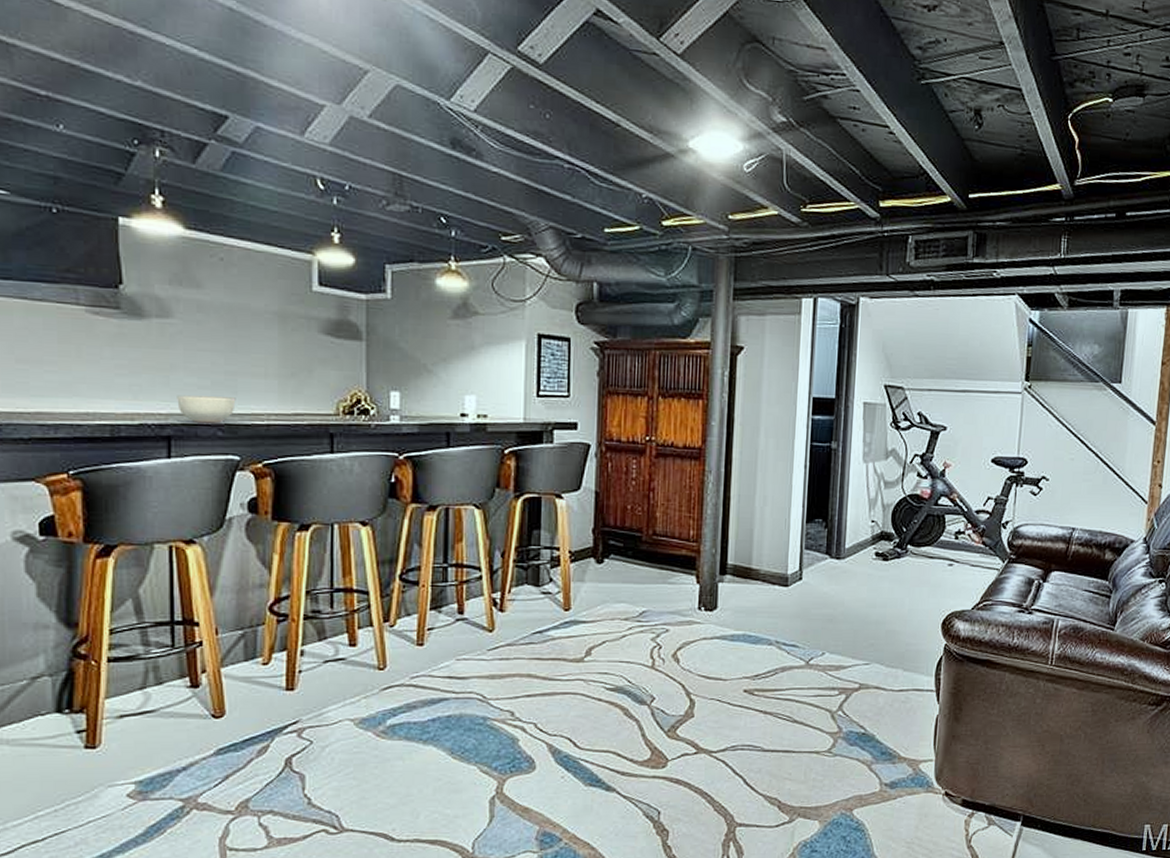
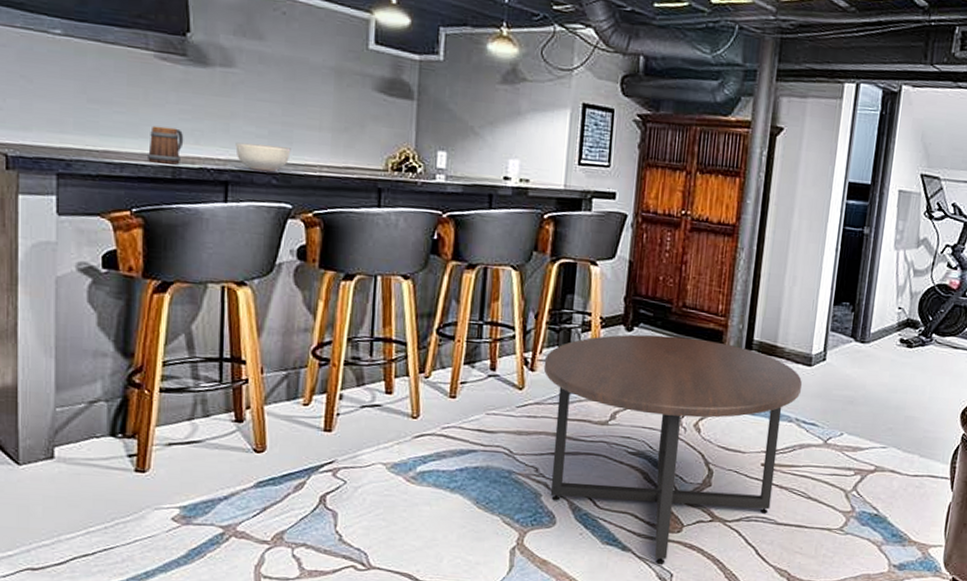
beer mug: none [82,383,122,423] -> present [146,126,184,165]
coffee table: none [513,565,780,803] -> present [543,334,803,565]

